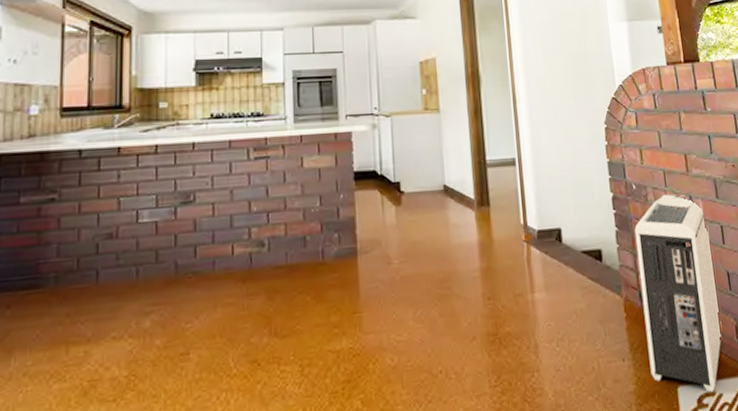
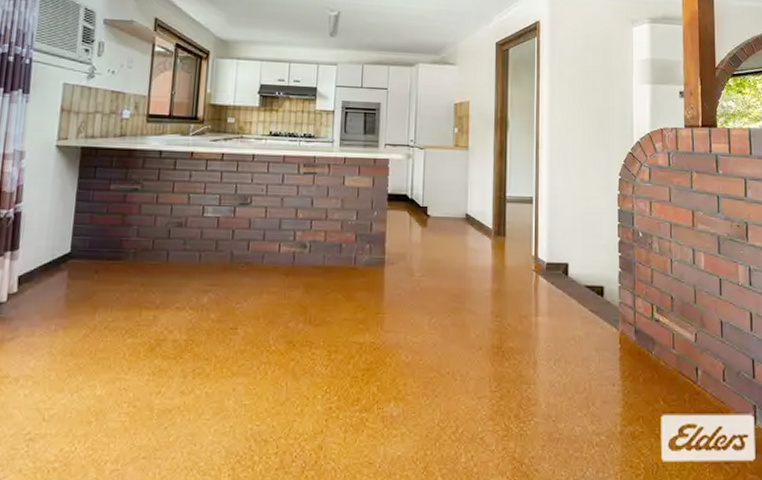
air purifier: present [634,194,722,393] -> none [636,244,710,425]

